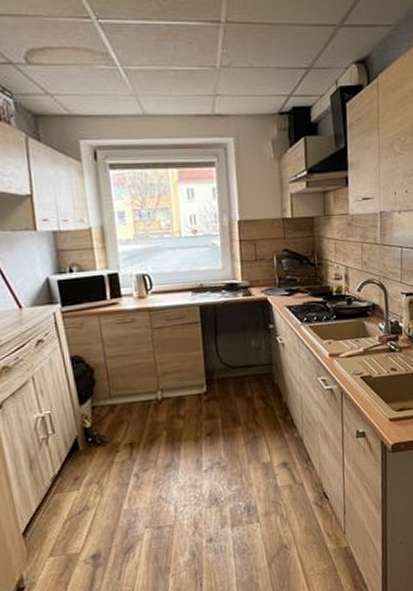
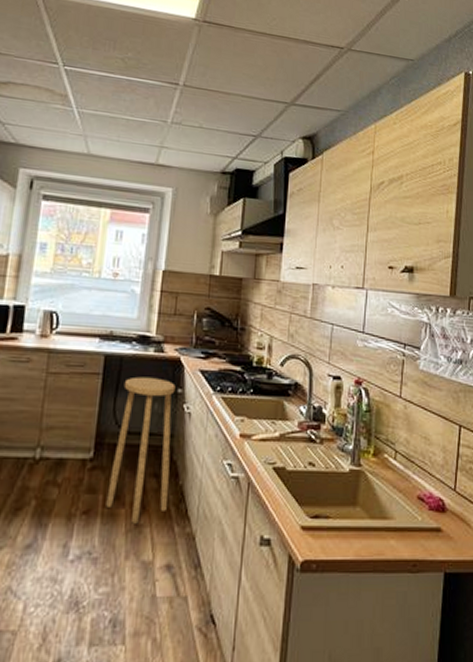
stool: none [221,318,277,437] -> present [106,376,176,524]

